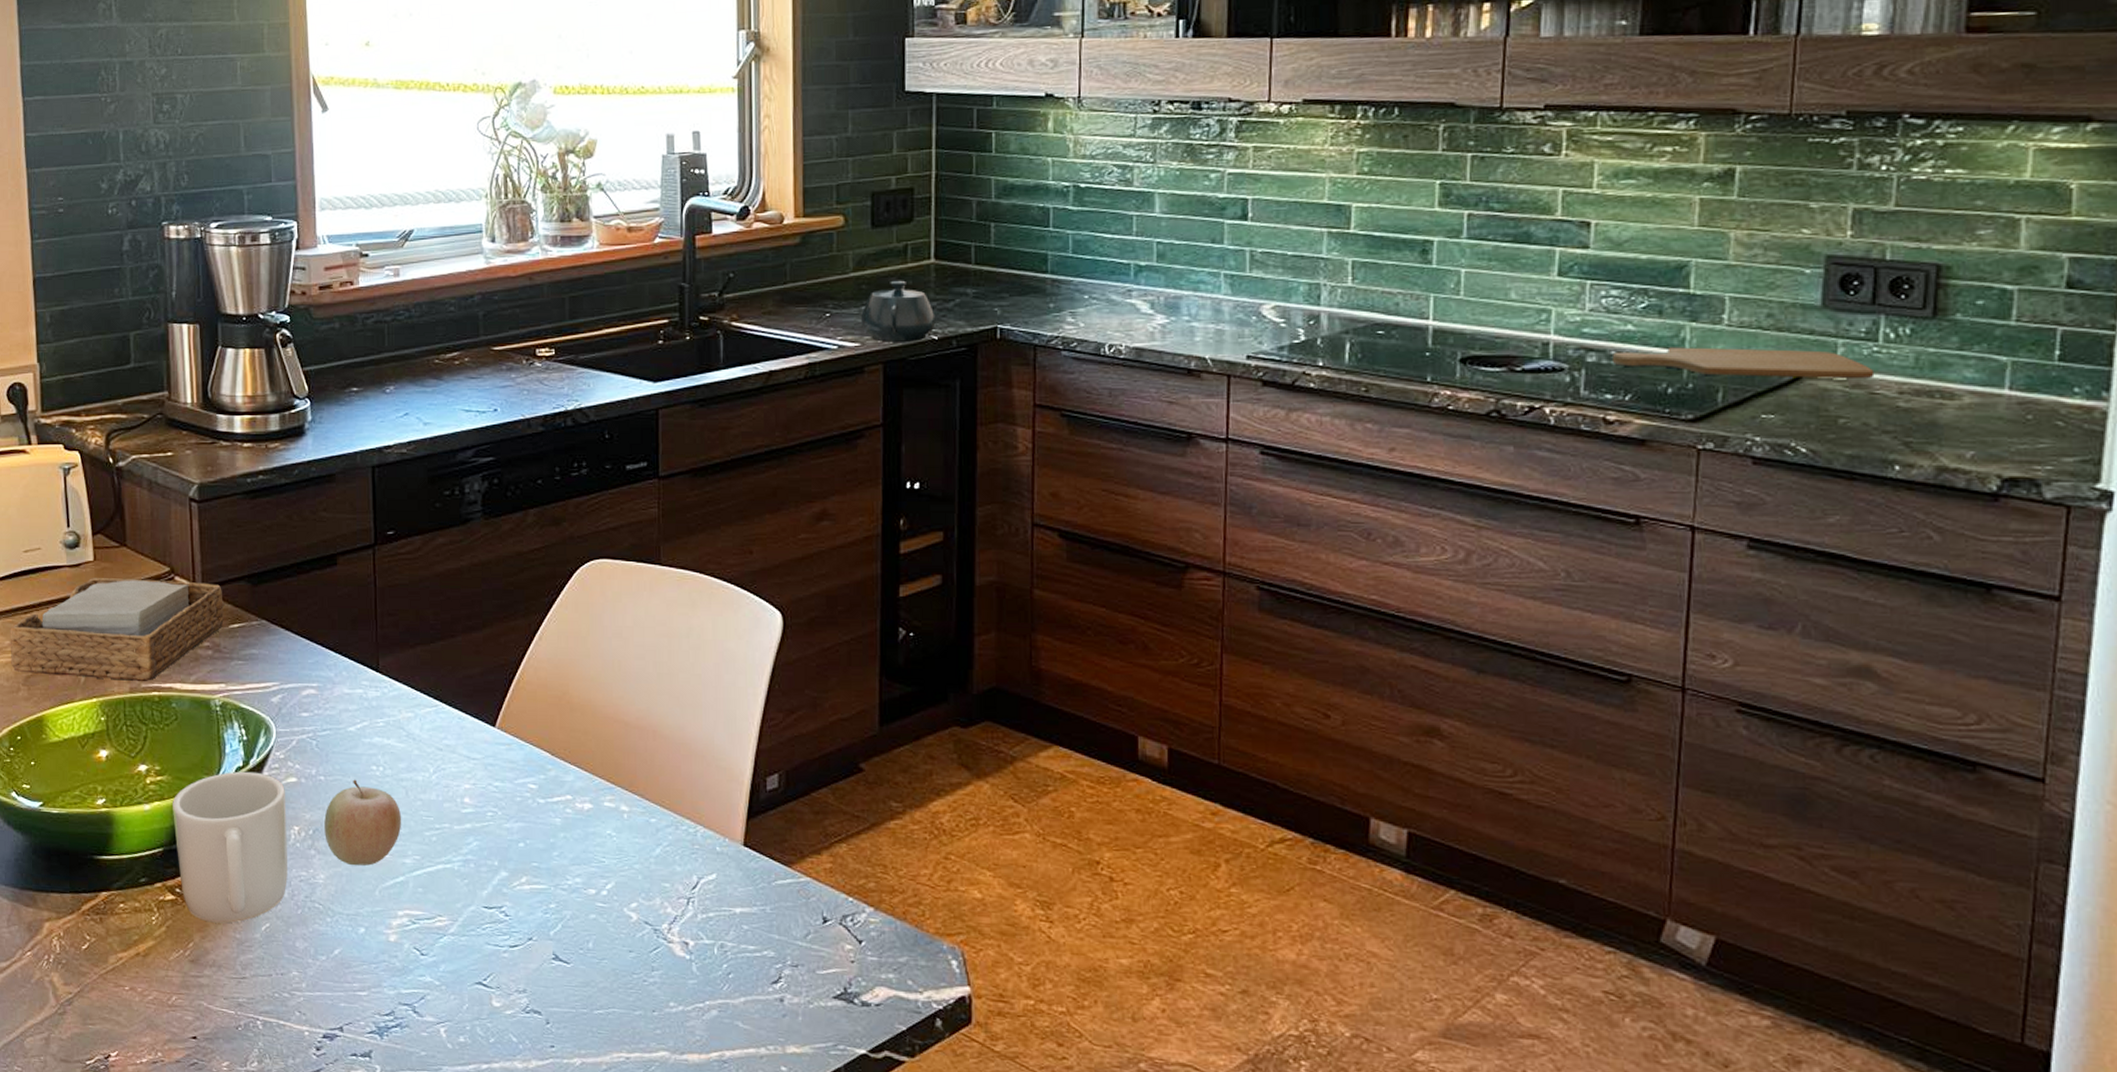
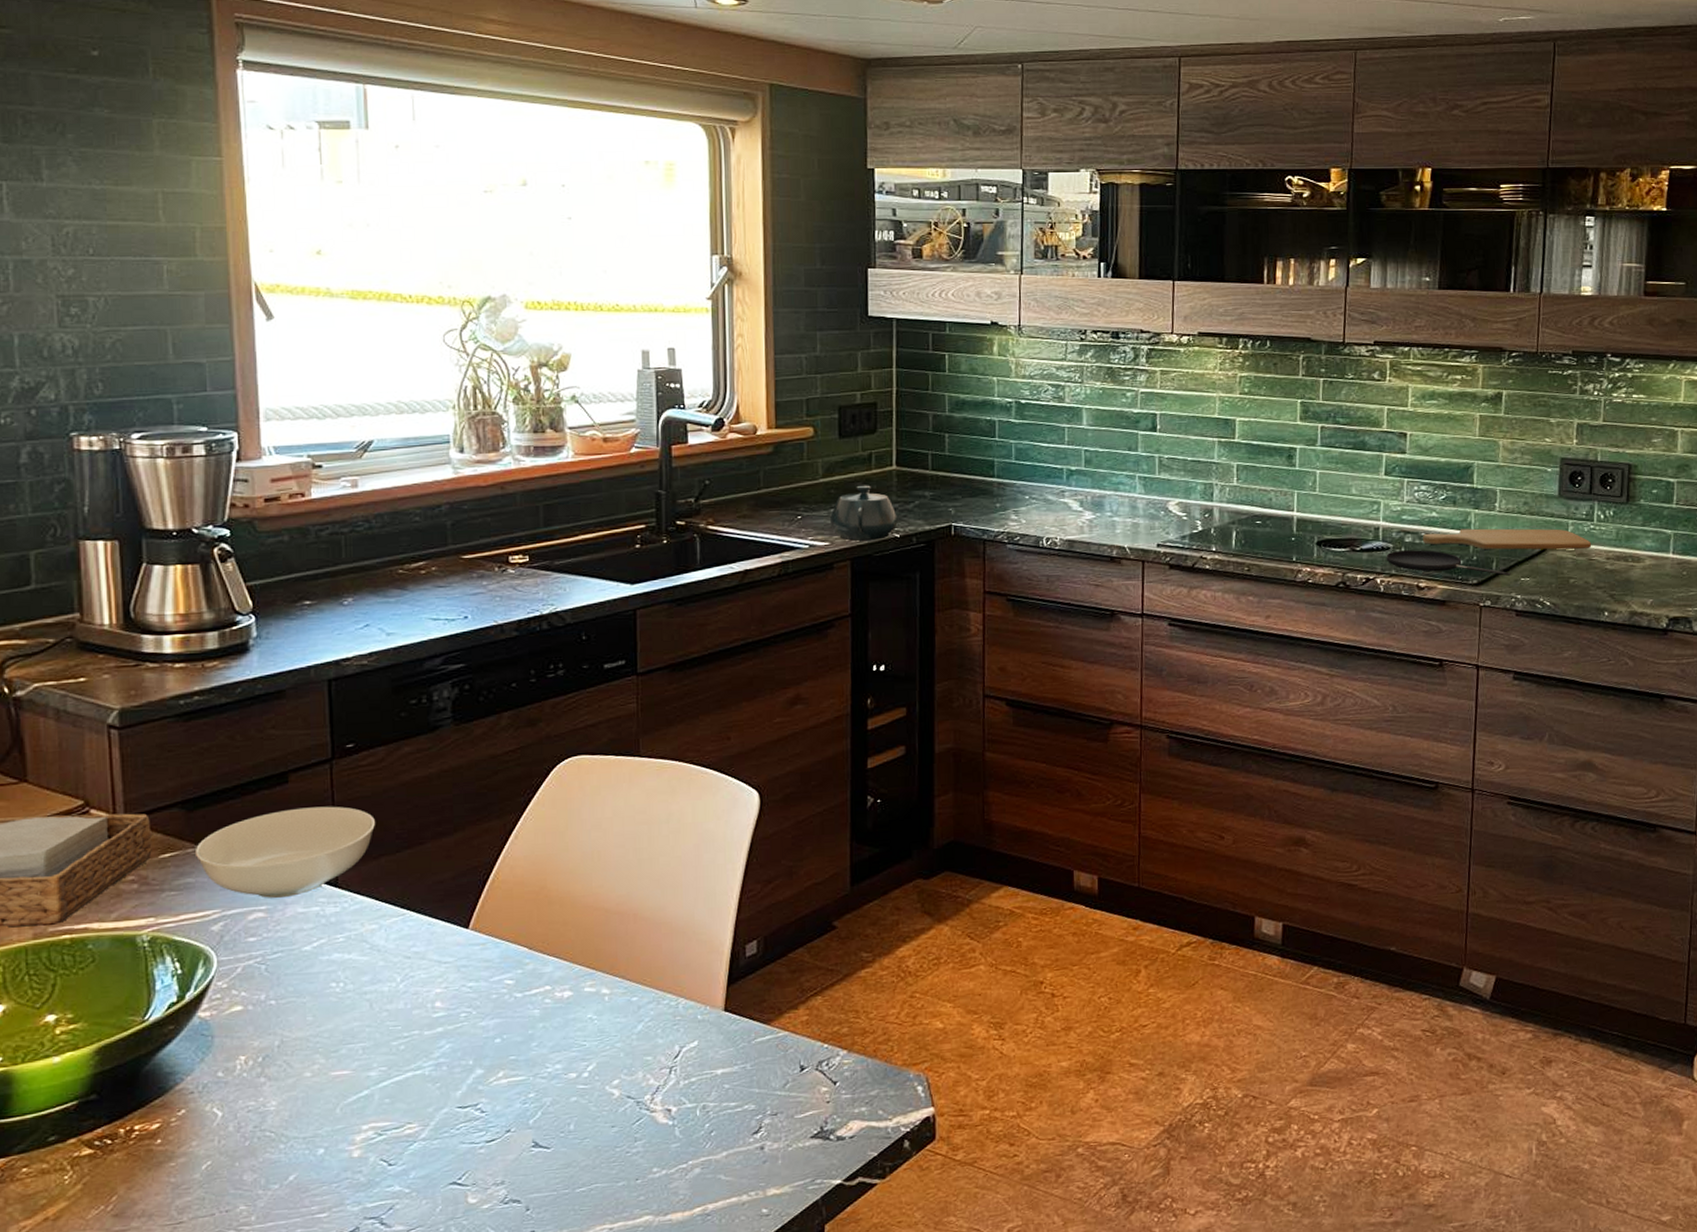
mug: present [173,771,288,924] -> none [89,1005,233,1171]
bowl: none [258,590,413,677] -> present [194,806,376,898]
fruit: present [324,779,402,866] -> none [276,999,366,1088]
frying pan: none [1558,373,1746,411] -> present [1386,550,1511,576]

